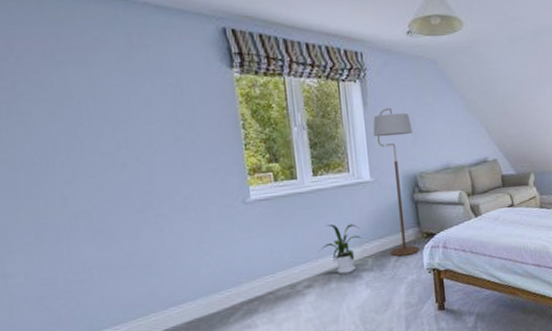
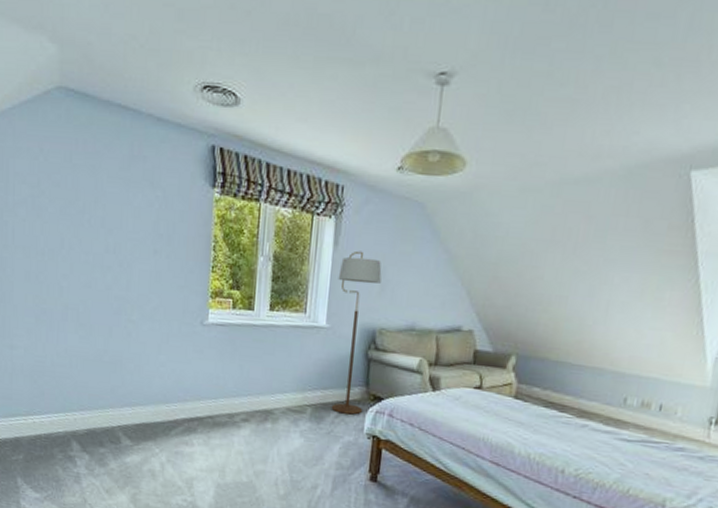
house plant: present [318,224,362,274] -> none [260,363,307,417]

